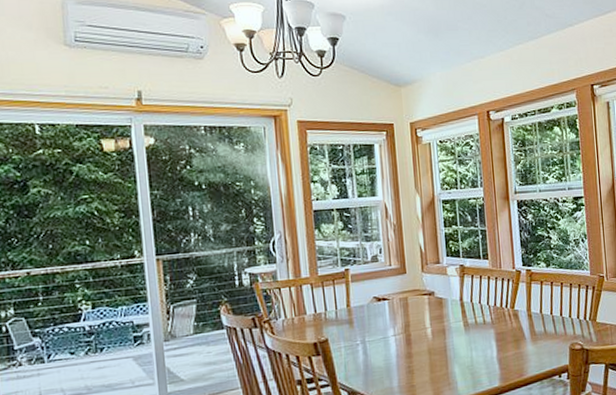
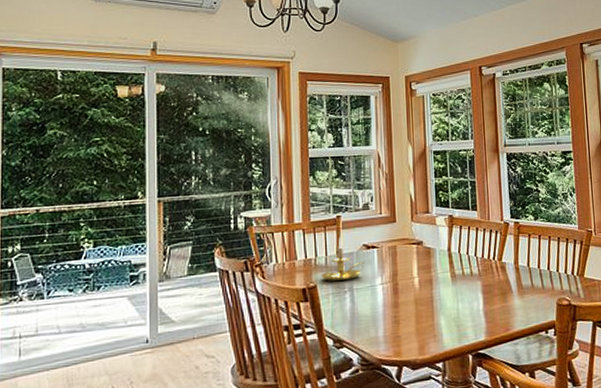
candle holder: none [332,291,376,335] -> present [321,238,364,281]

